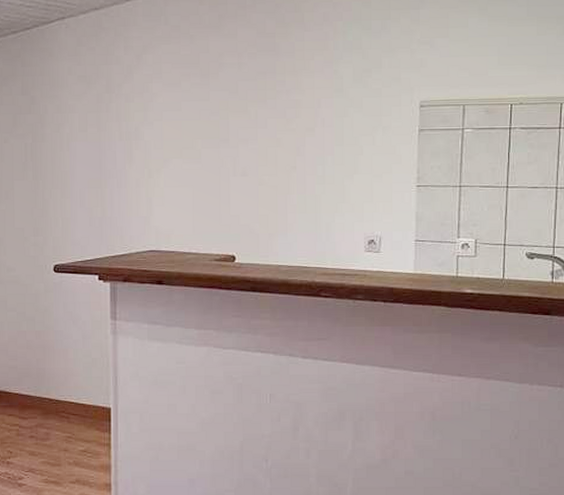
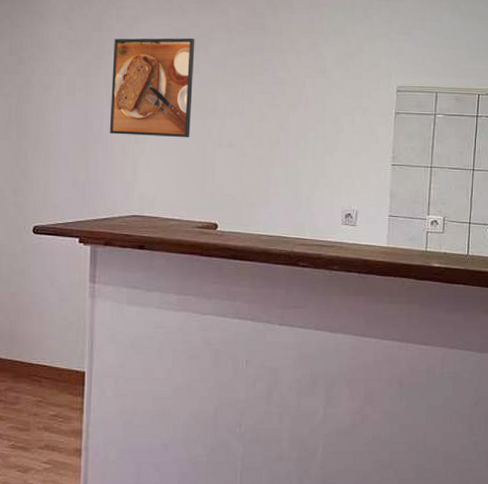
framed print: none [122,64,205,169] -> present [109,37,195,138]

